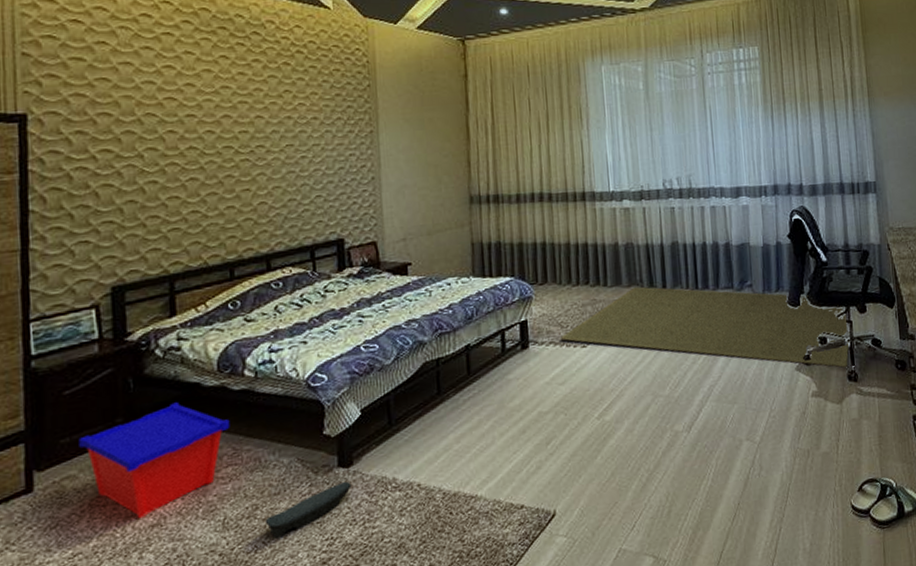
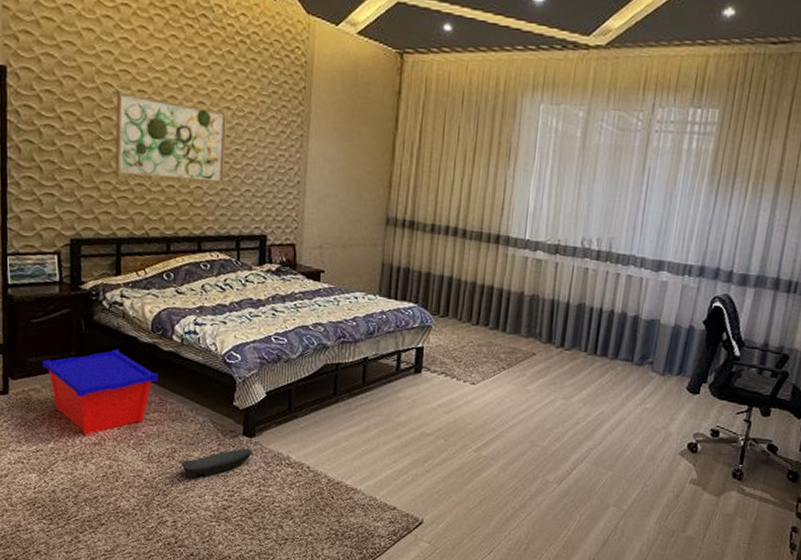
wall art: none [161,119,291,205] -> present [115,91,228,183]
rug: present [560,286,850,368] -> none [451,339,748,464]

